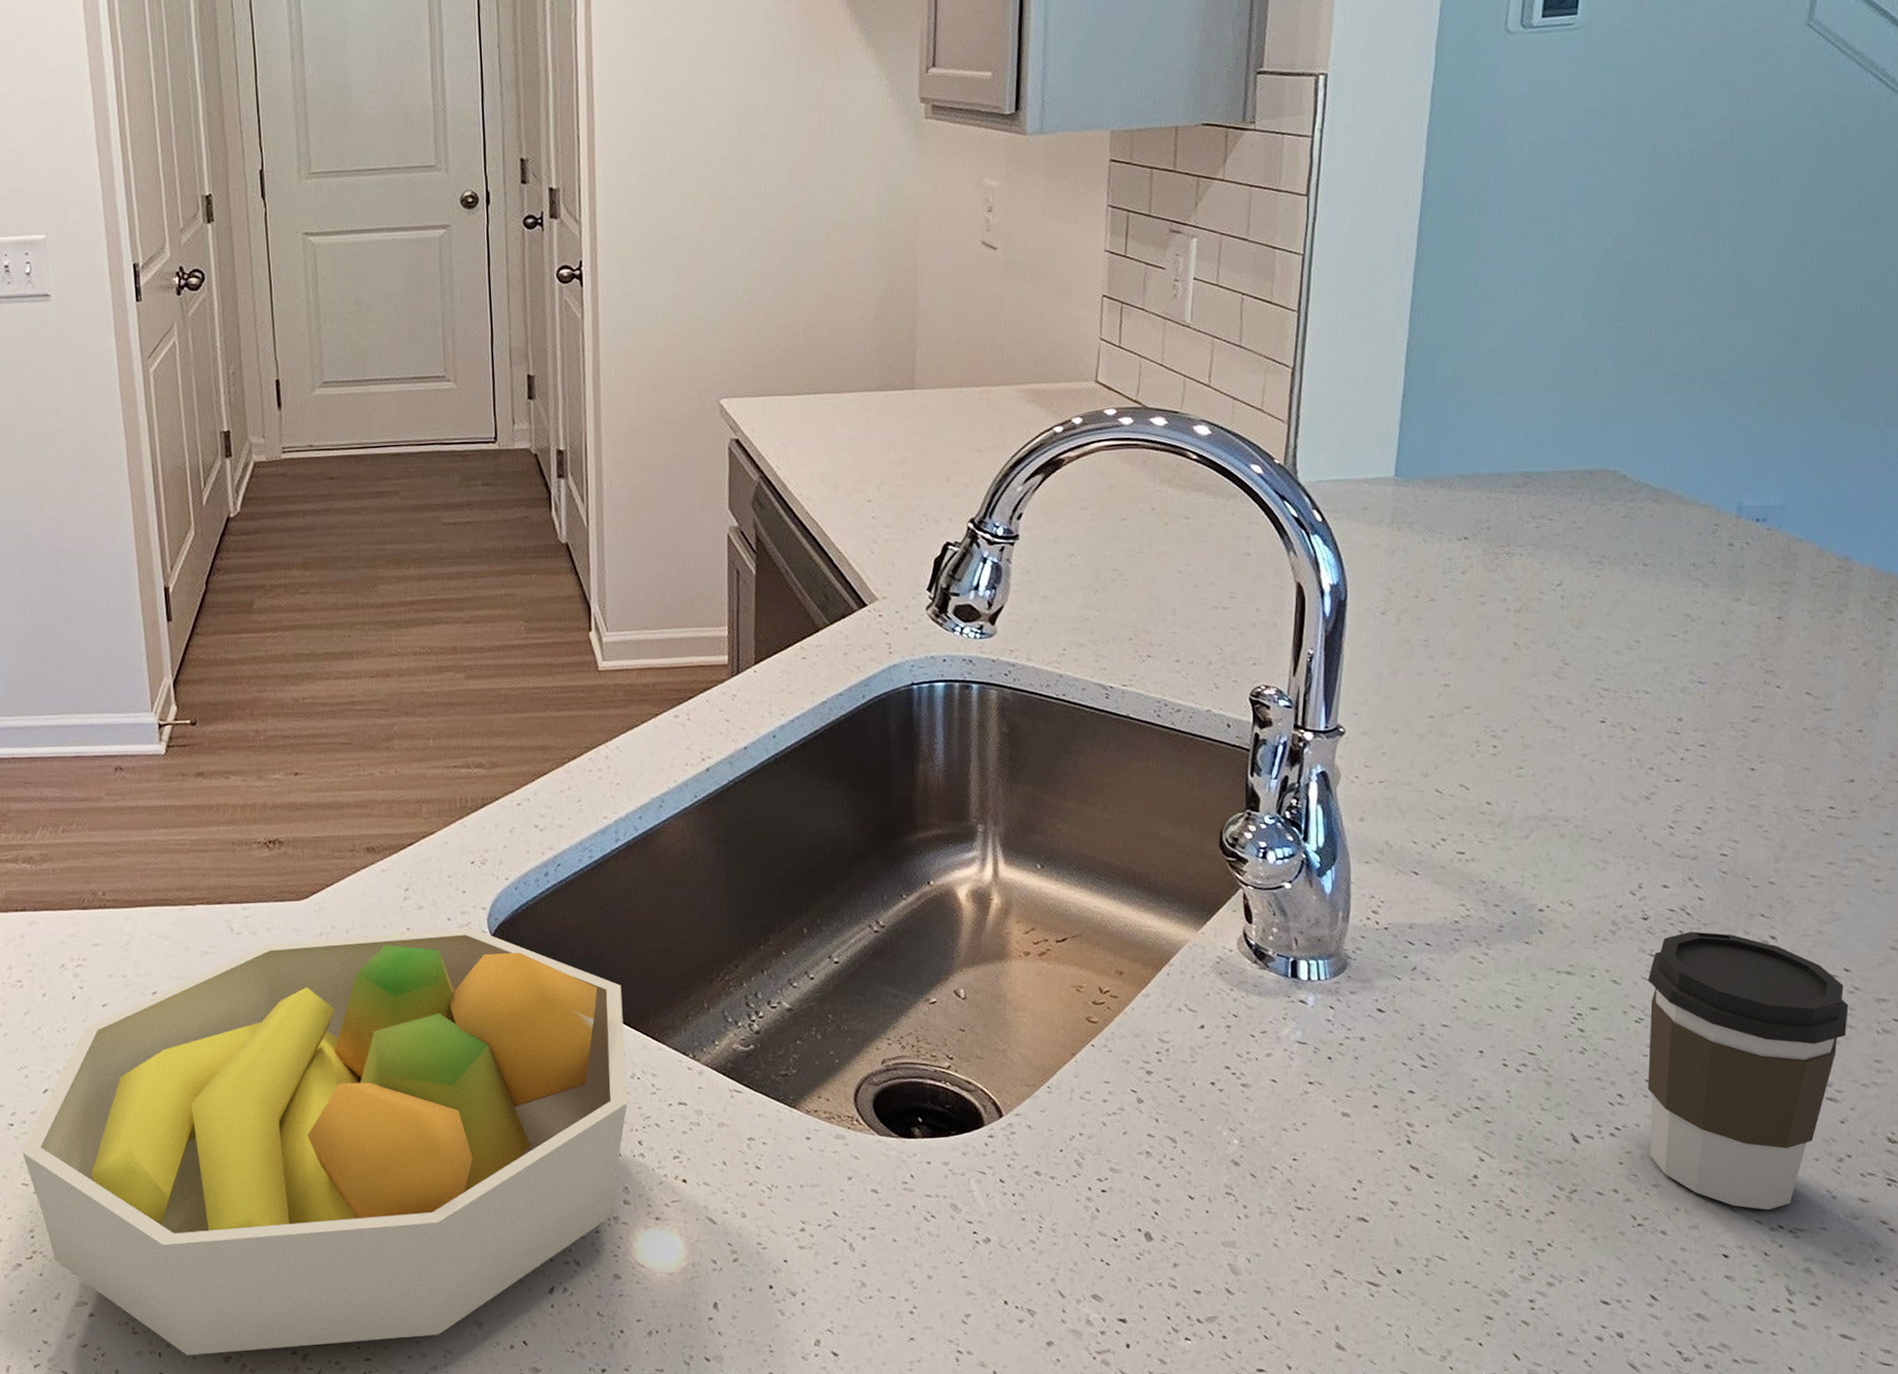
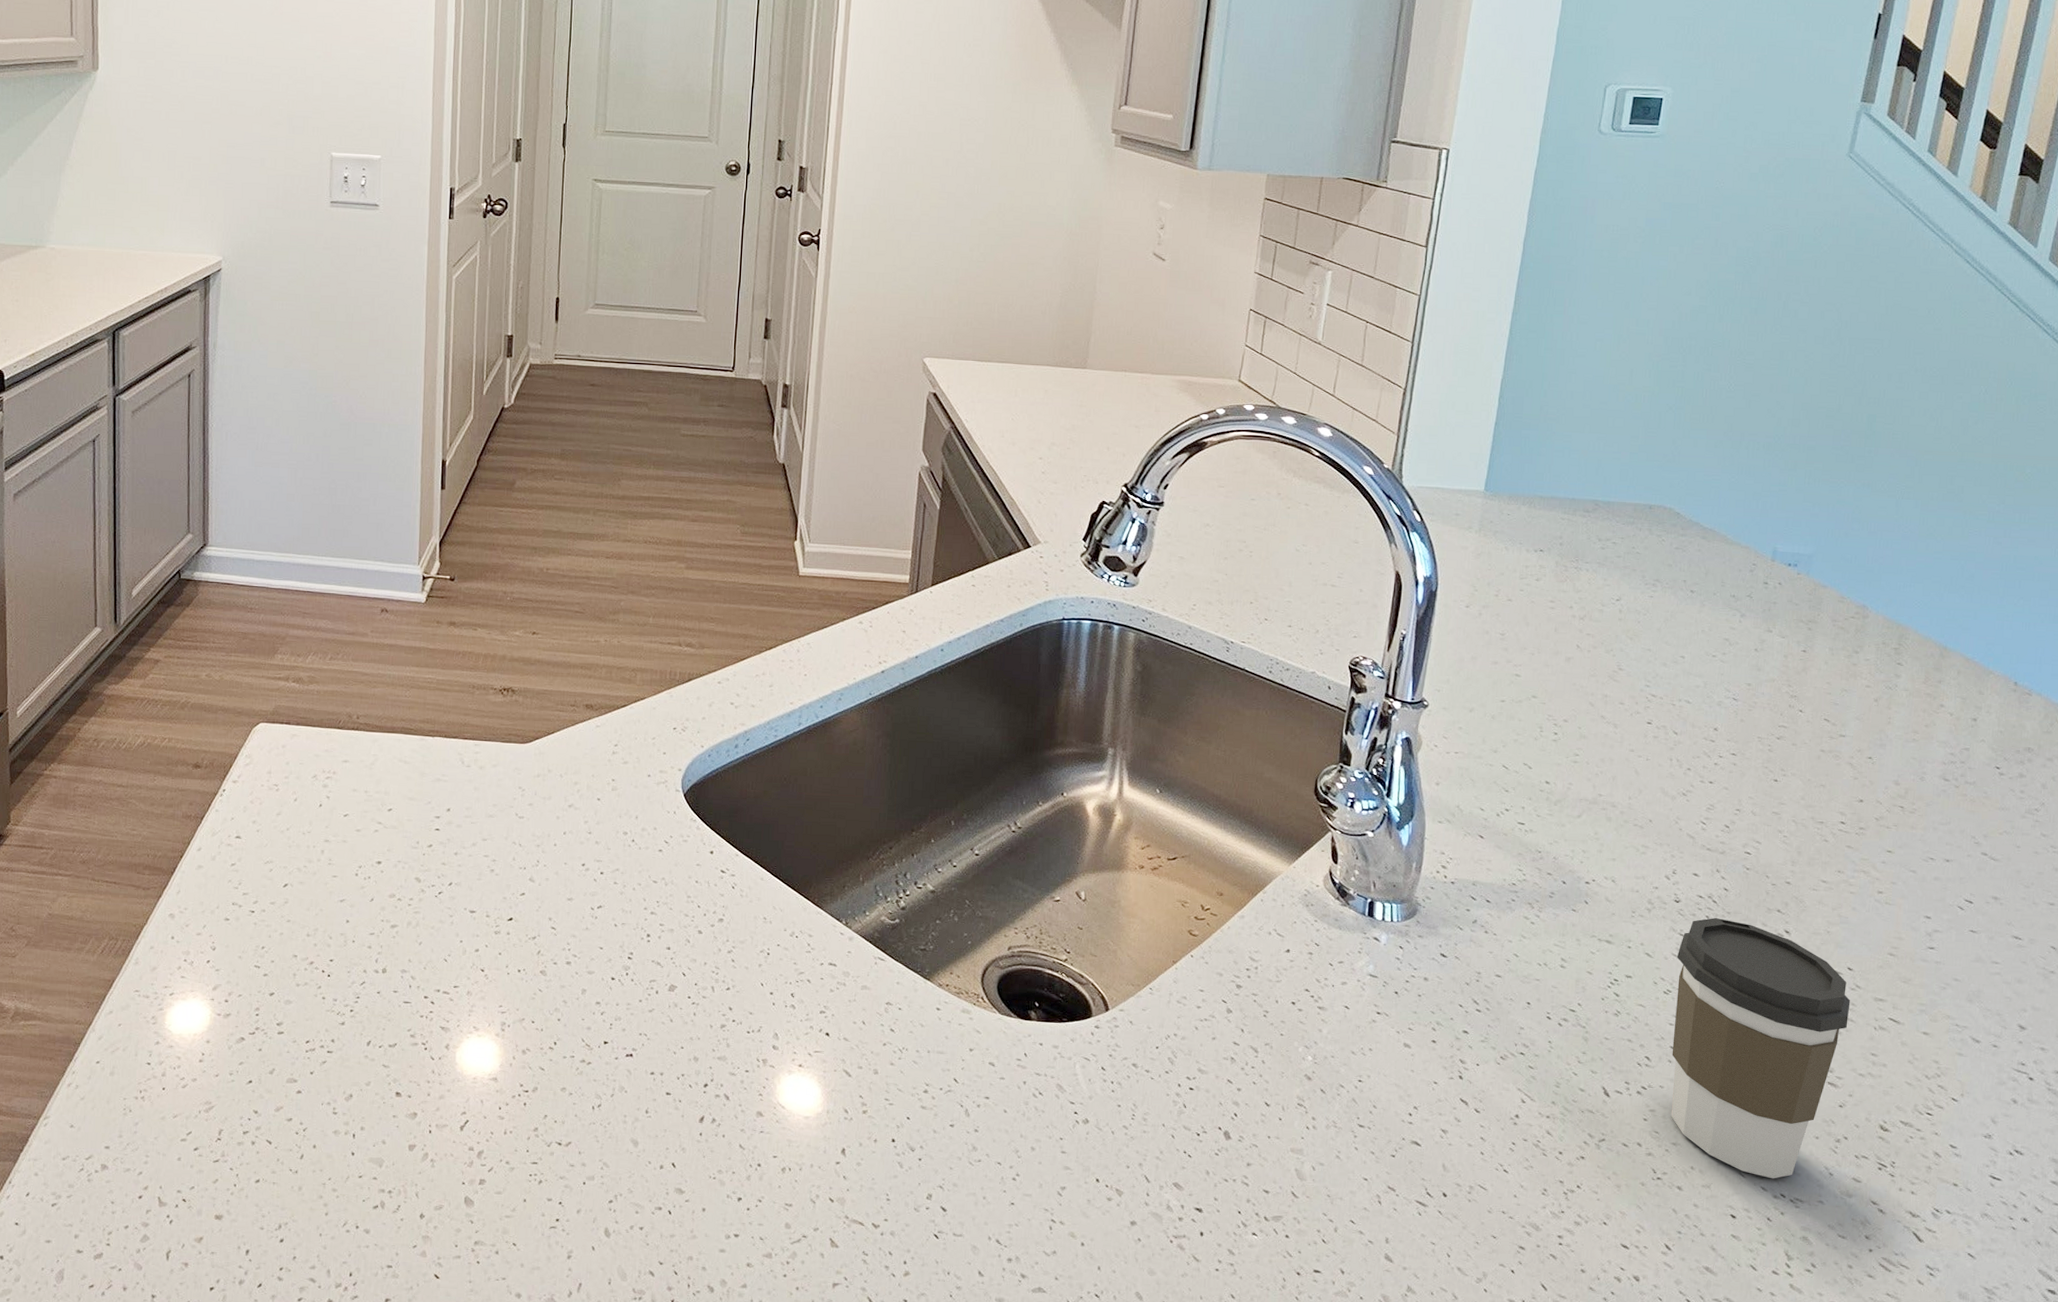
fruit bowl: present [22,928,627,1356] -> none [258,779,791,1148]

